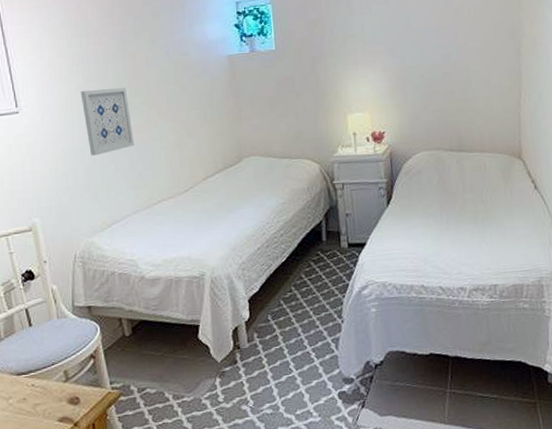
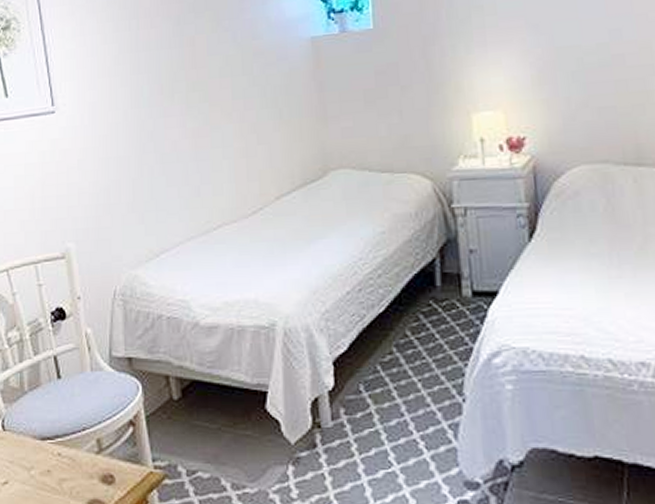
wall art: present [80,88,134,156] -> none [127,81,191,166]

